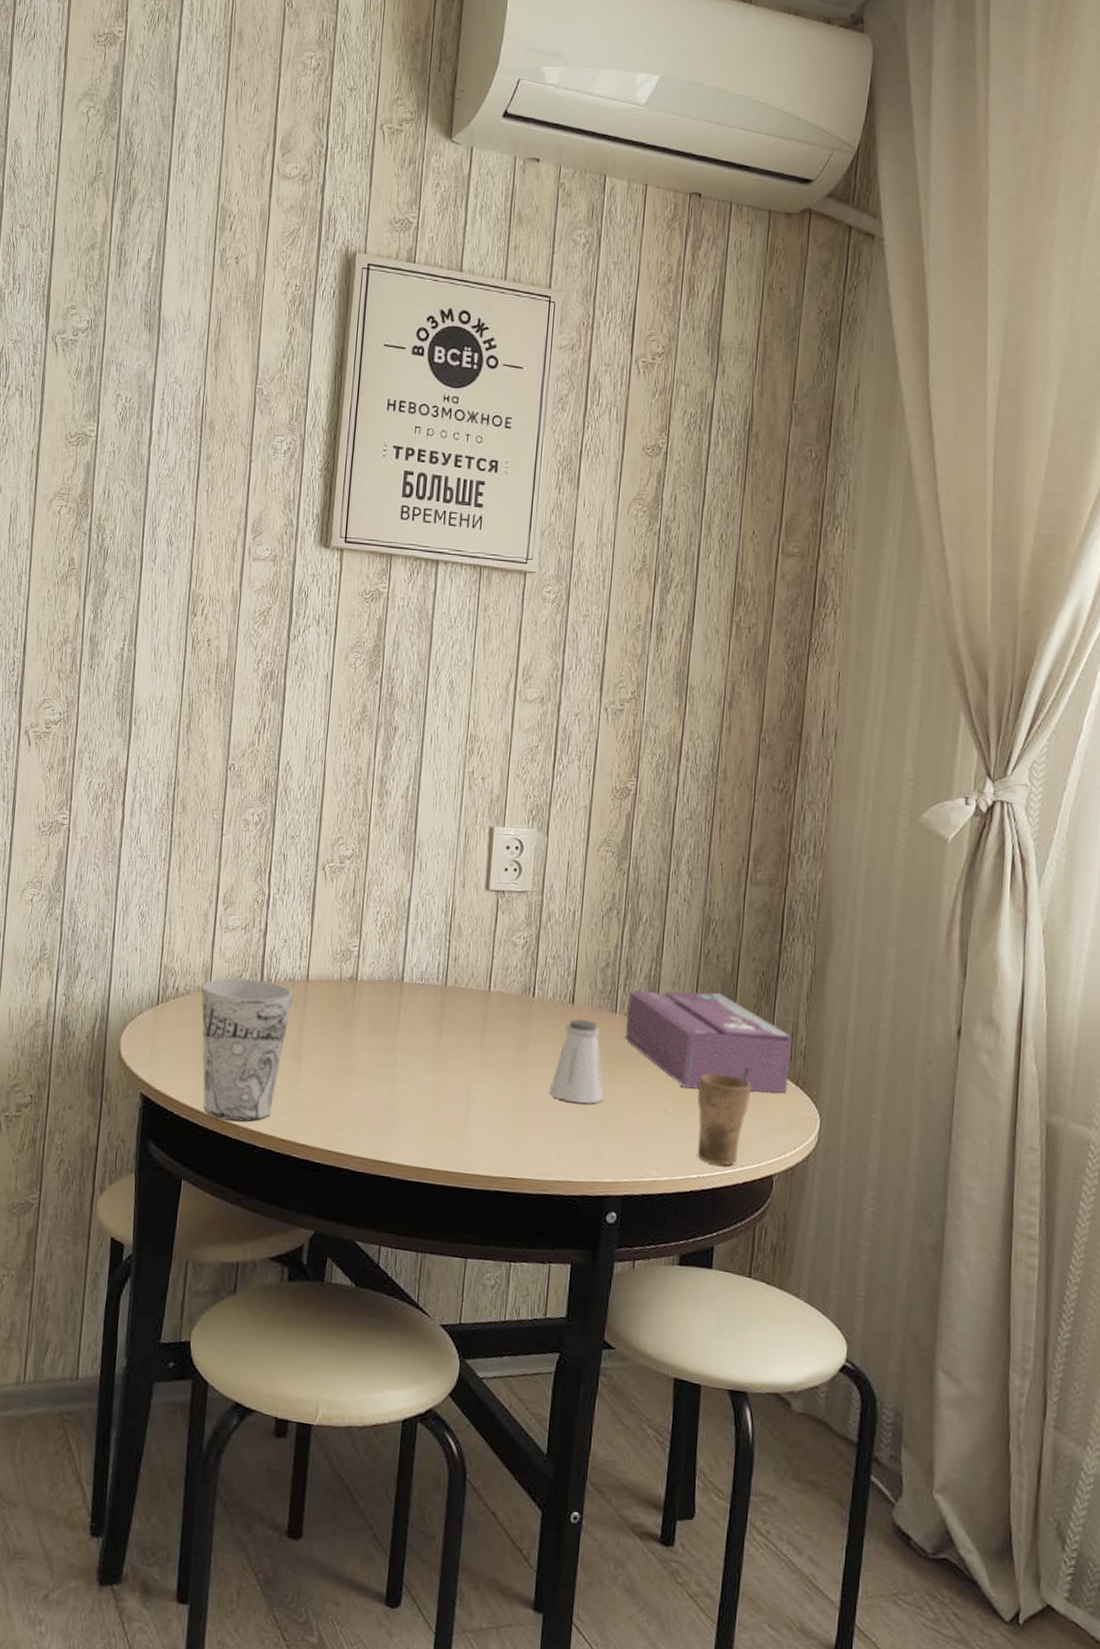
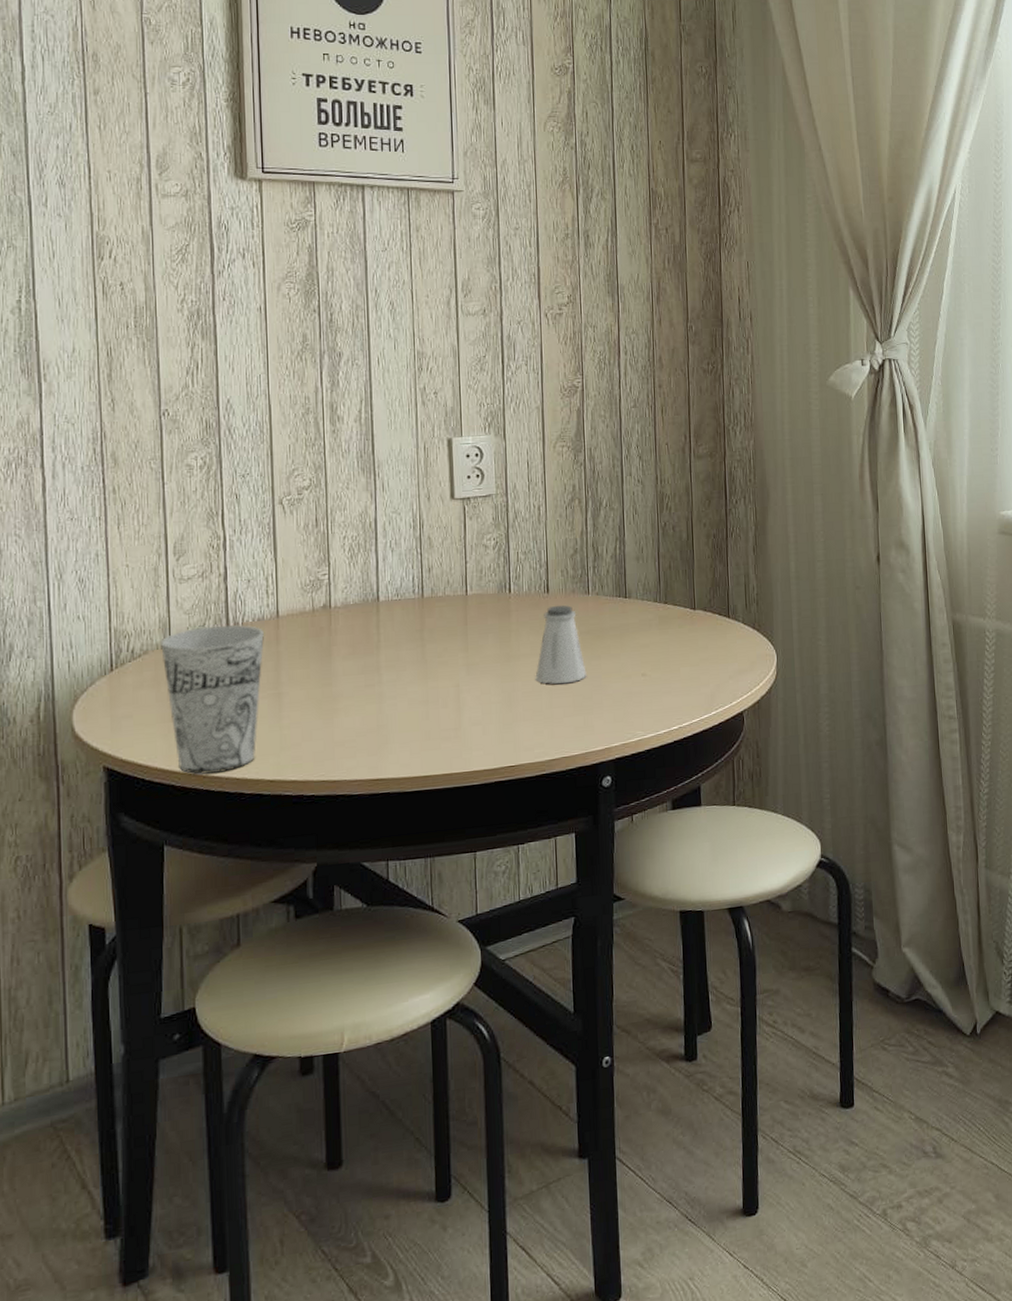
tissue box: present [625,989,793,1094] -> none [598,560,747,650]
cup: present [697,1066,752,1166] -> none [669,620,716,713]

